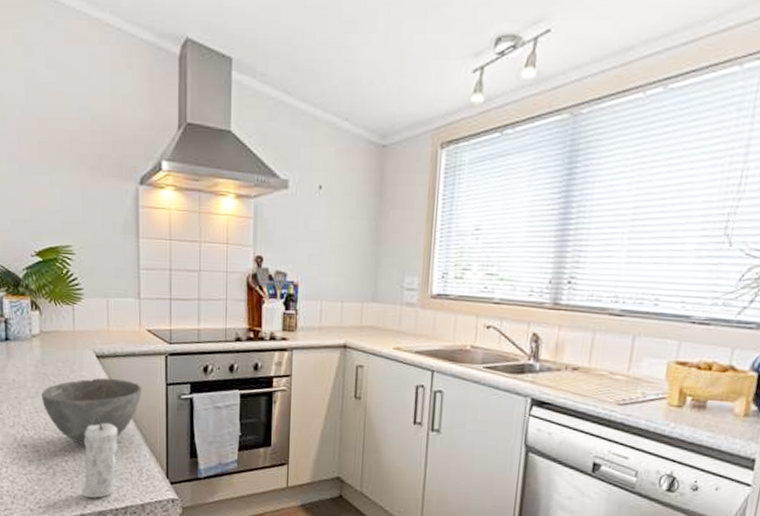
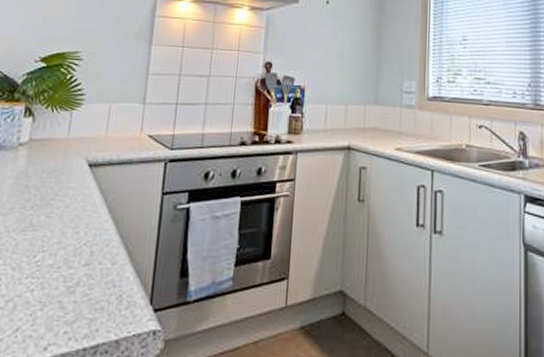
bowl: present [41,377,142,445] -> none [16,188,135,268]
candle: present [82,412,119,498] -> none [45,229,101,336]

